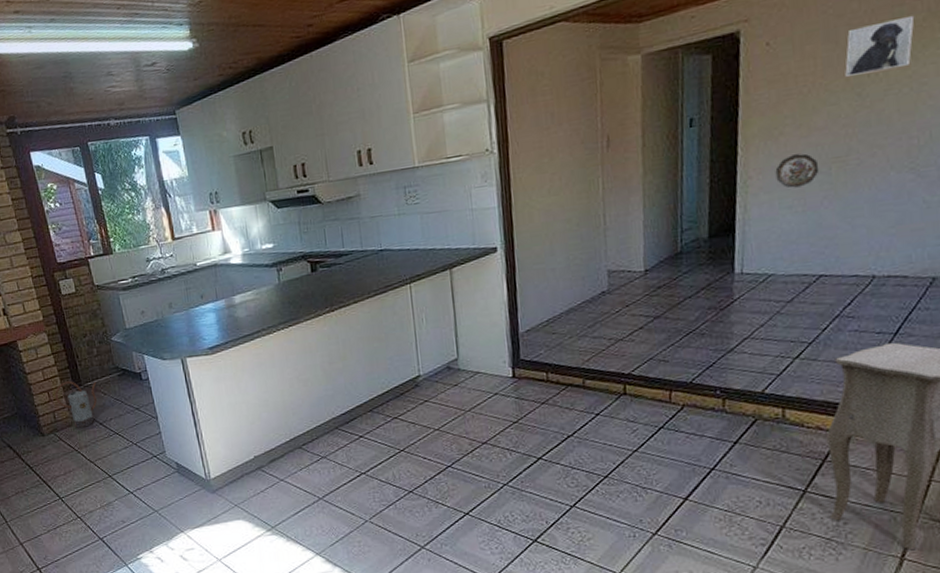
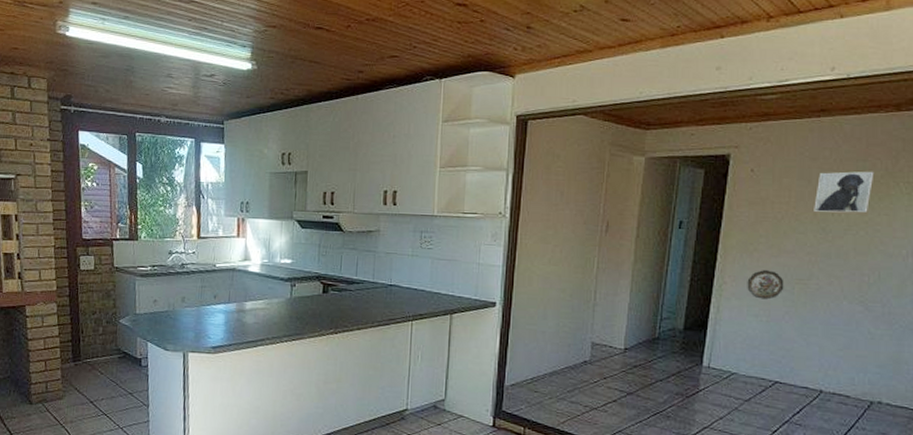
watering can: present [55,381,97,428] -> none [51,354,96,403]

